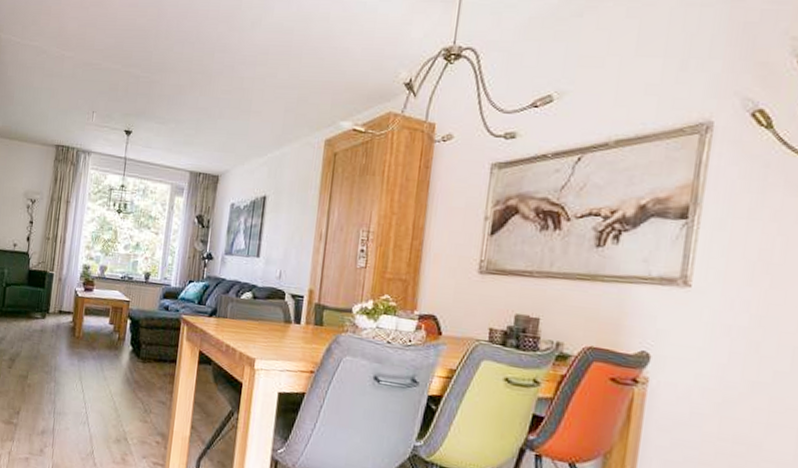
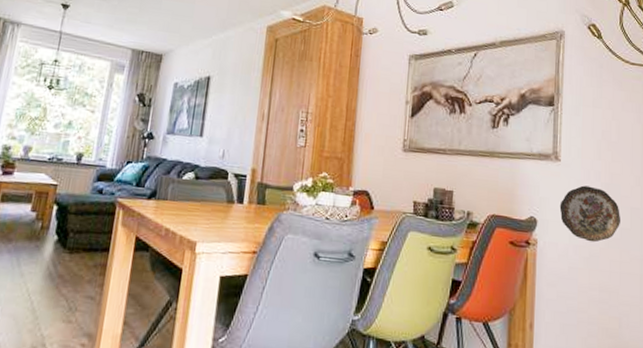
decorative plate: none [684,317,776,386] -> present [559,185,620,243]

